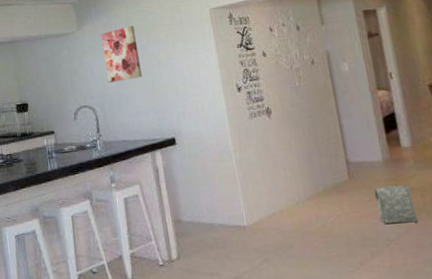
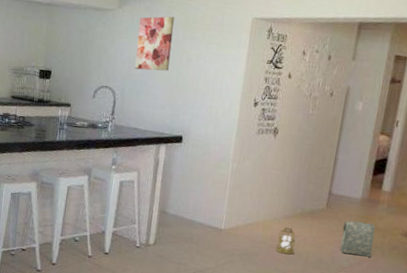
lantern: none [308,209,332,239] -> present [275,227,296,255]

